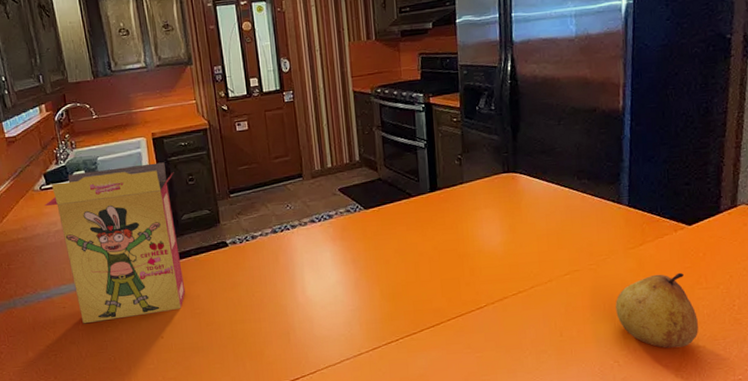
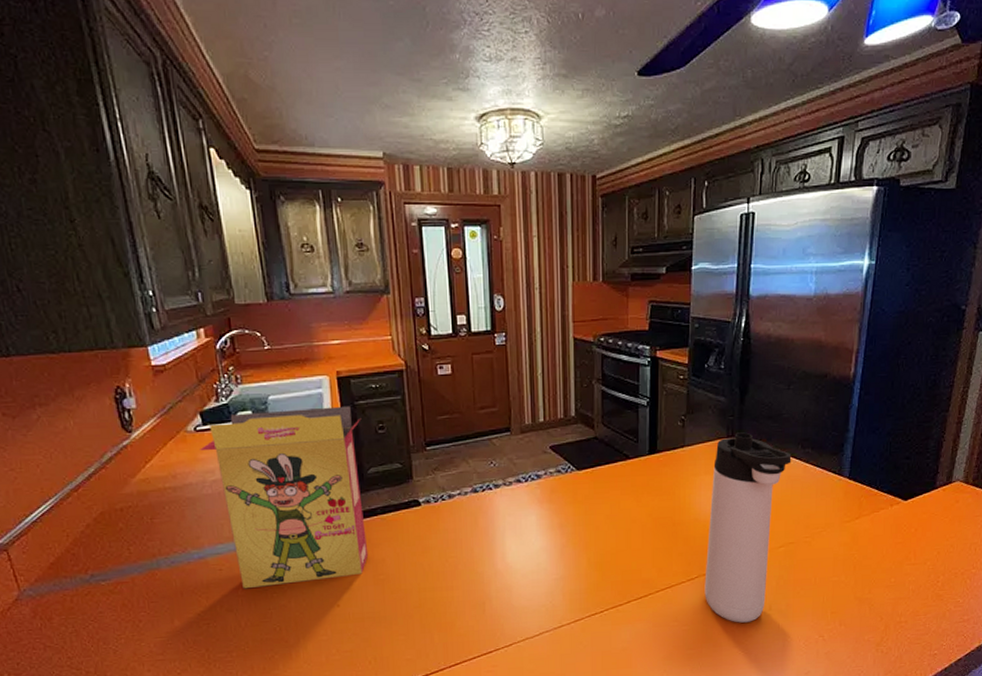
thermos bottle: none [492,167,569,350] -> present [704,432,792,623]
fruit: present [615,272,698,348] -> none [826,547,903,623]

